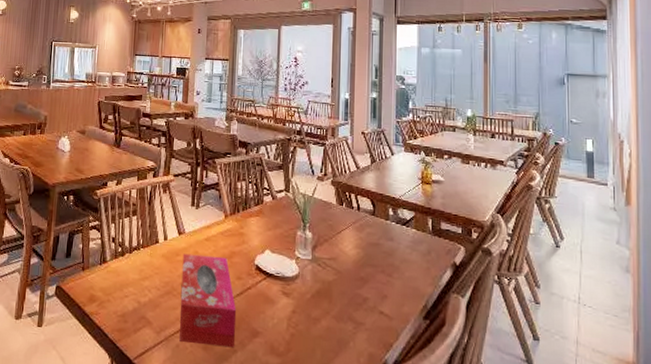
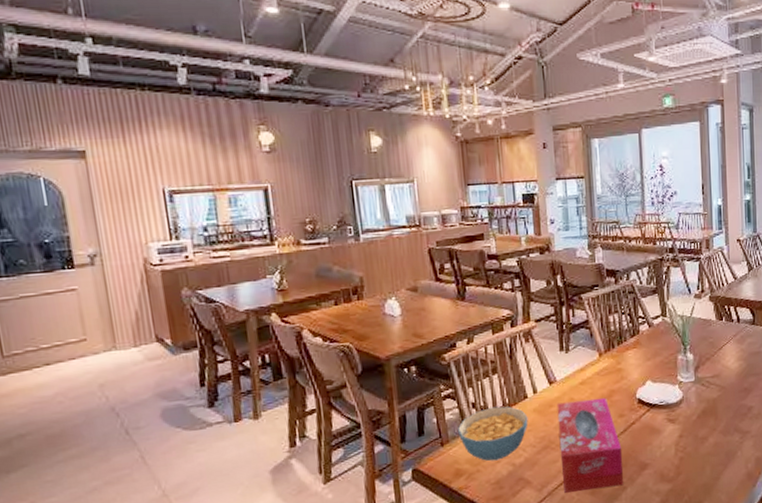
cereal bowl: none [97,244,157,295] -> present [458,406,528,461]

